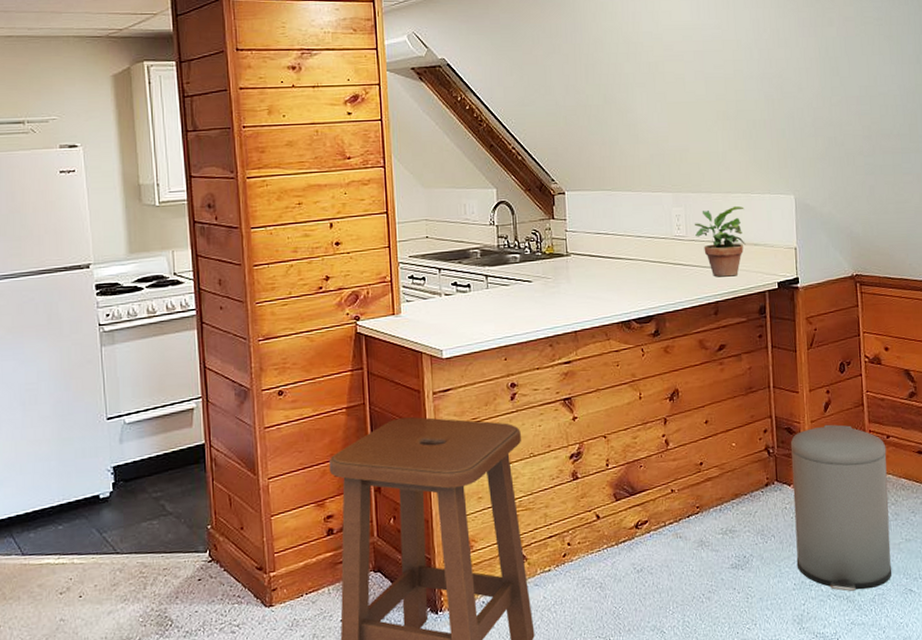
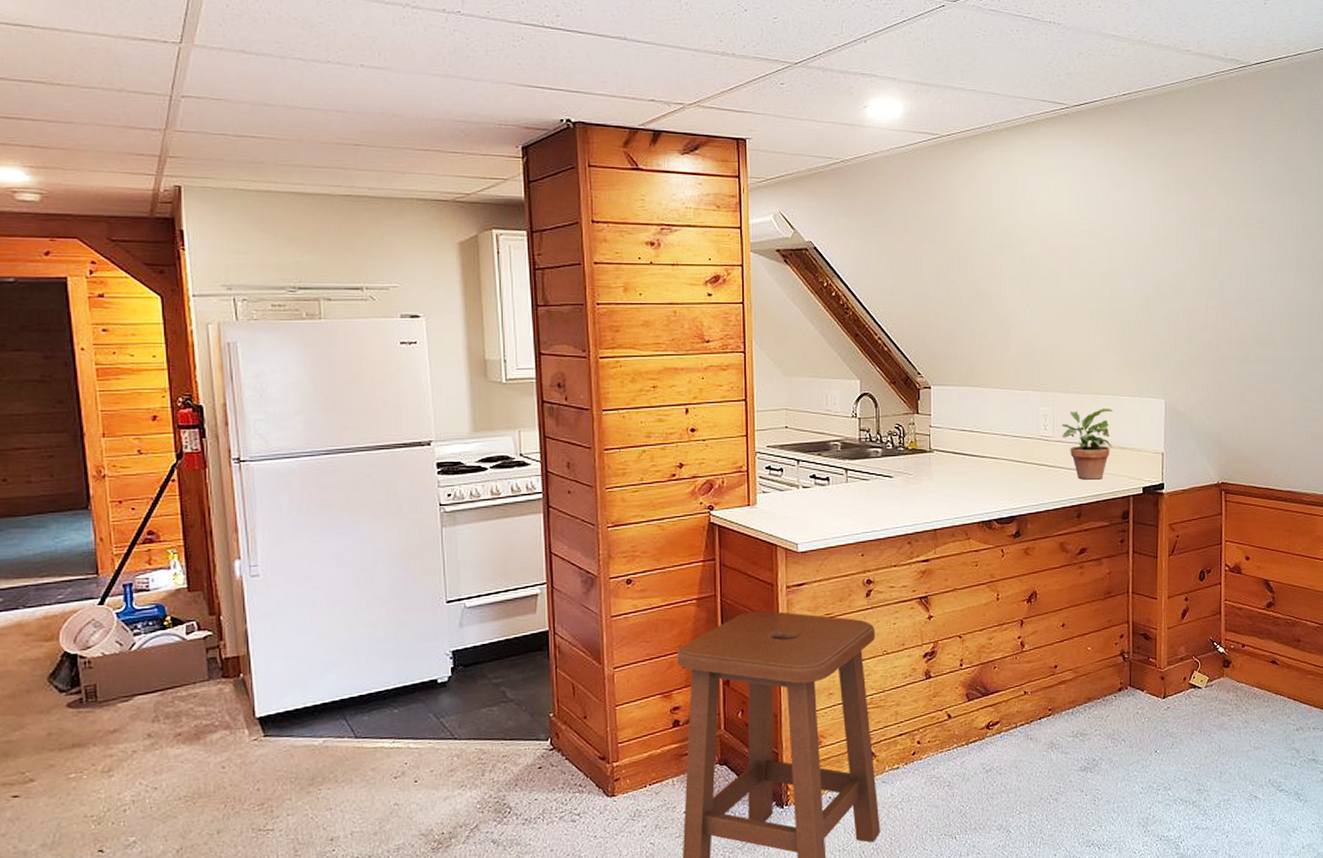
pedal bin: present [790,424,892,592] -> none [1145,631,1241,797]

